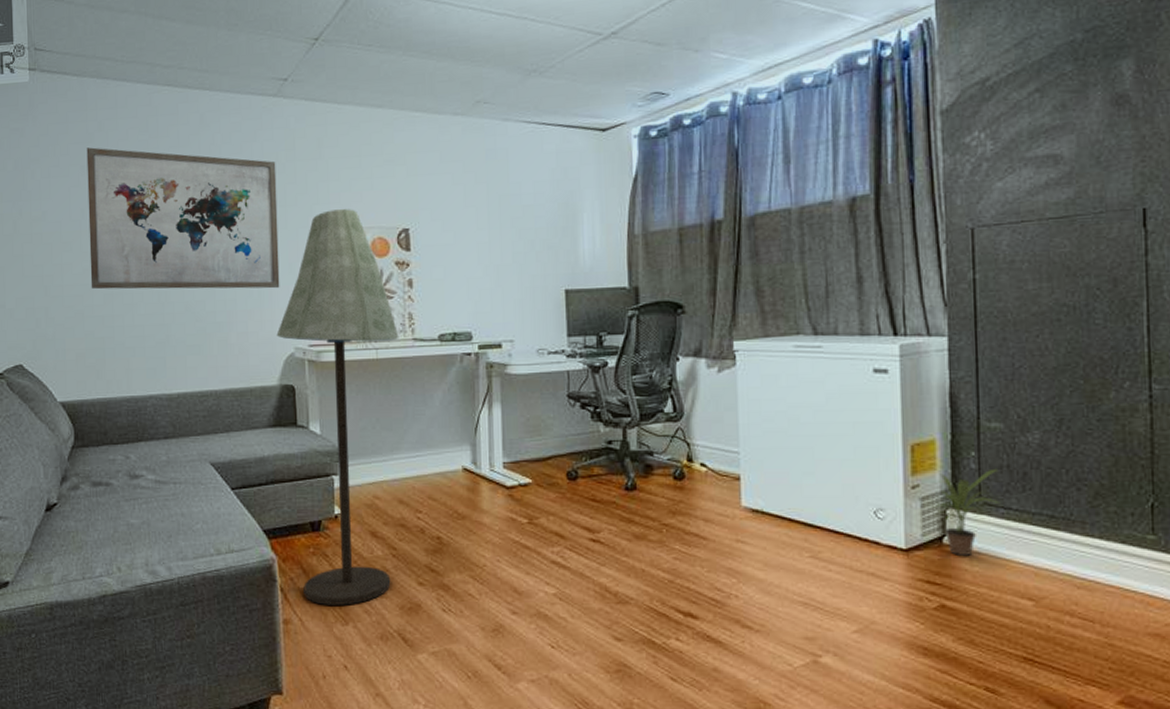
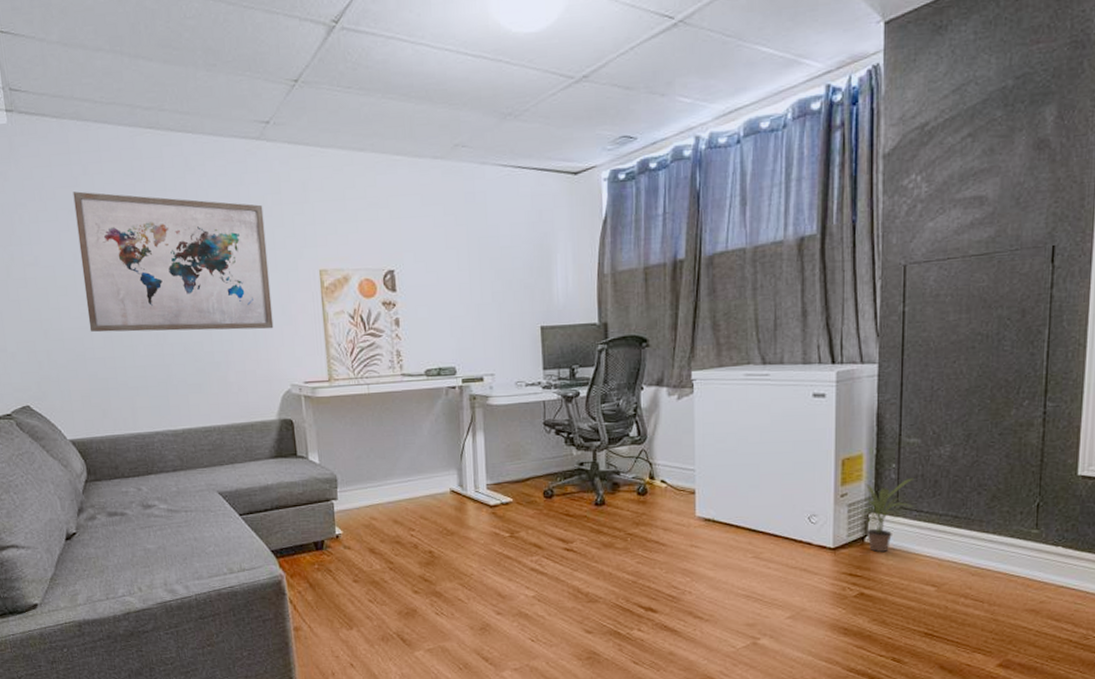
floor lamp: present [276,209,399,605] -> none [273,251,389,613]

